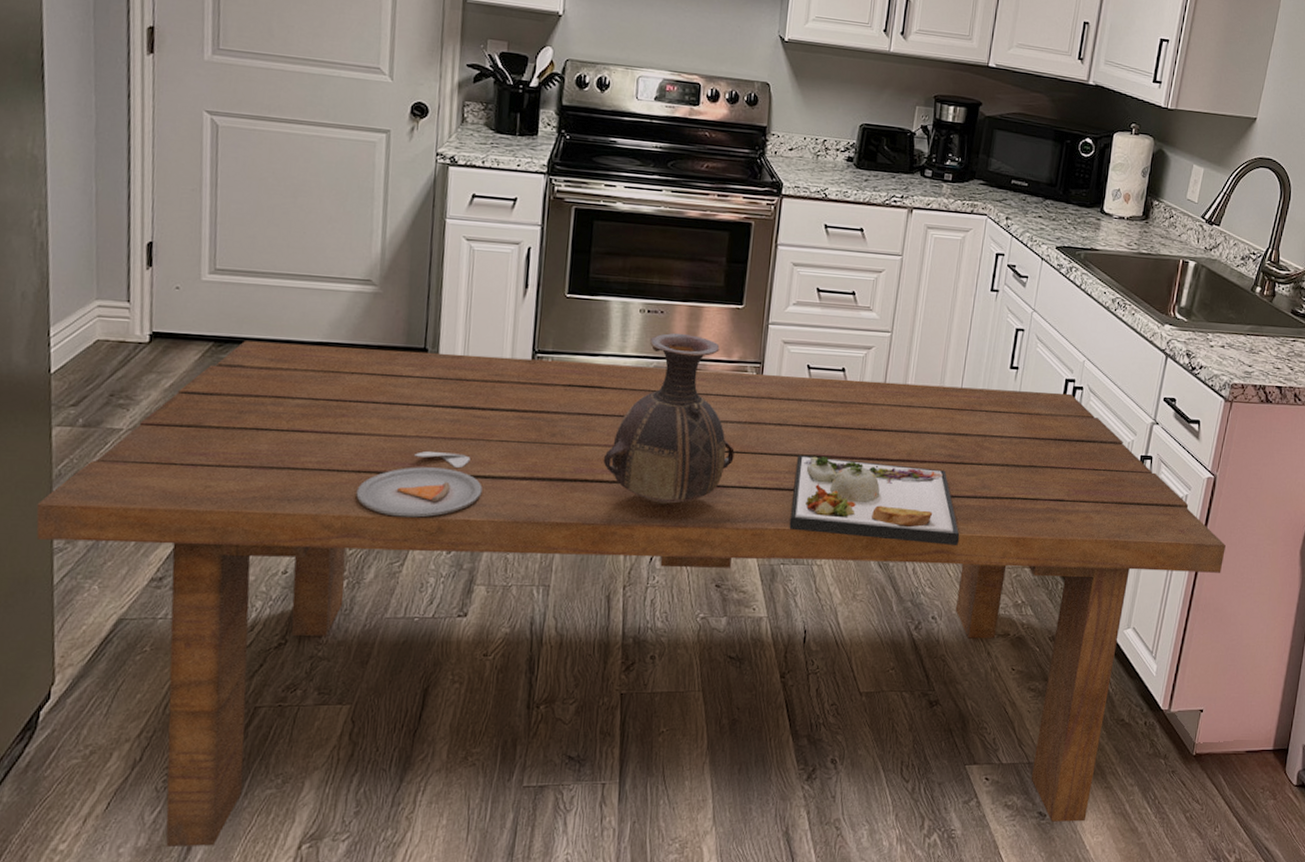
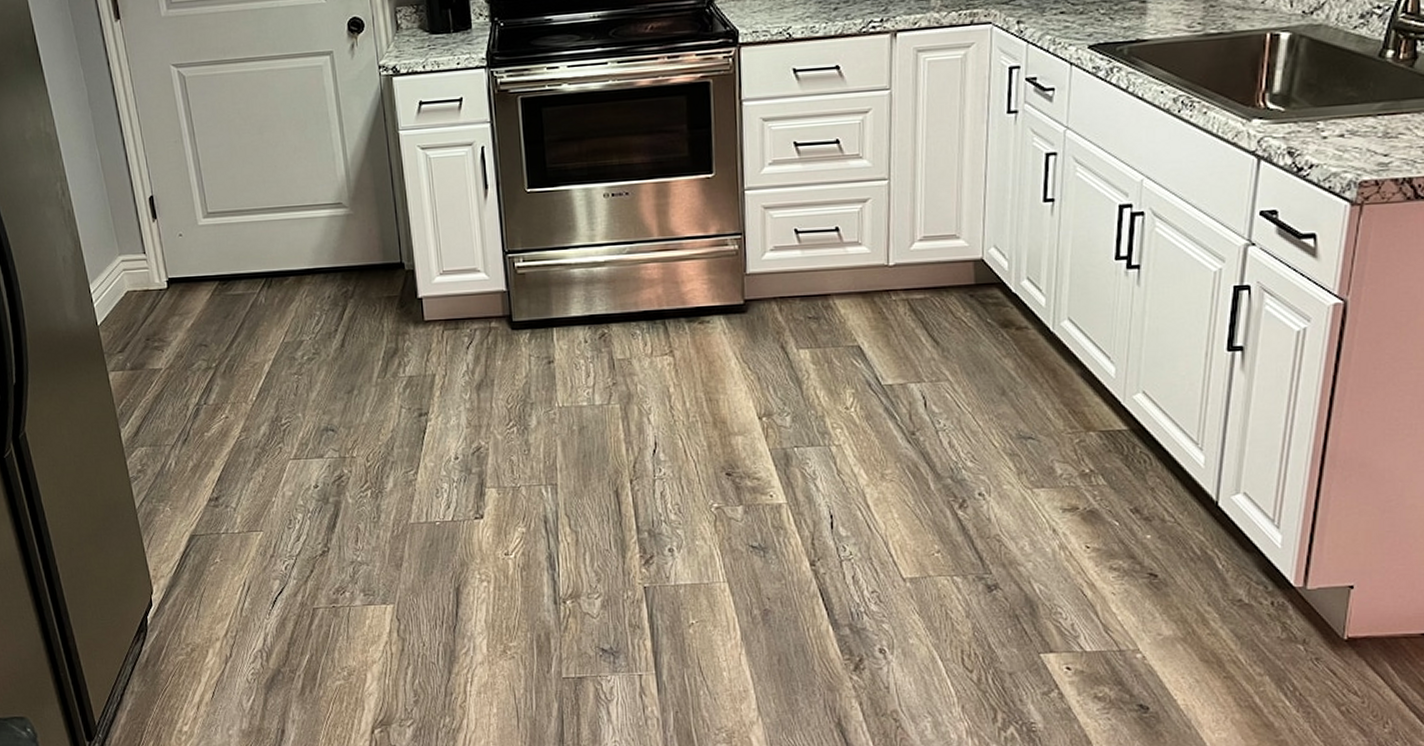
dining table: present [36,341,1226,848] -> none [110,221,1369,731]
dinner plate: present [356,451,482,518] -> none [364,362,478,428]
vase: present [603,333,735,506] -> none [589,213,727,396]
dinner plate: present [789,455,960,546] -> none [796,326,1002,414]

